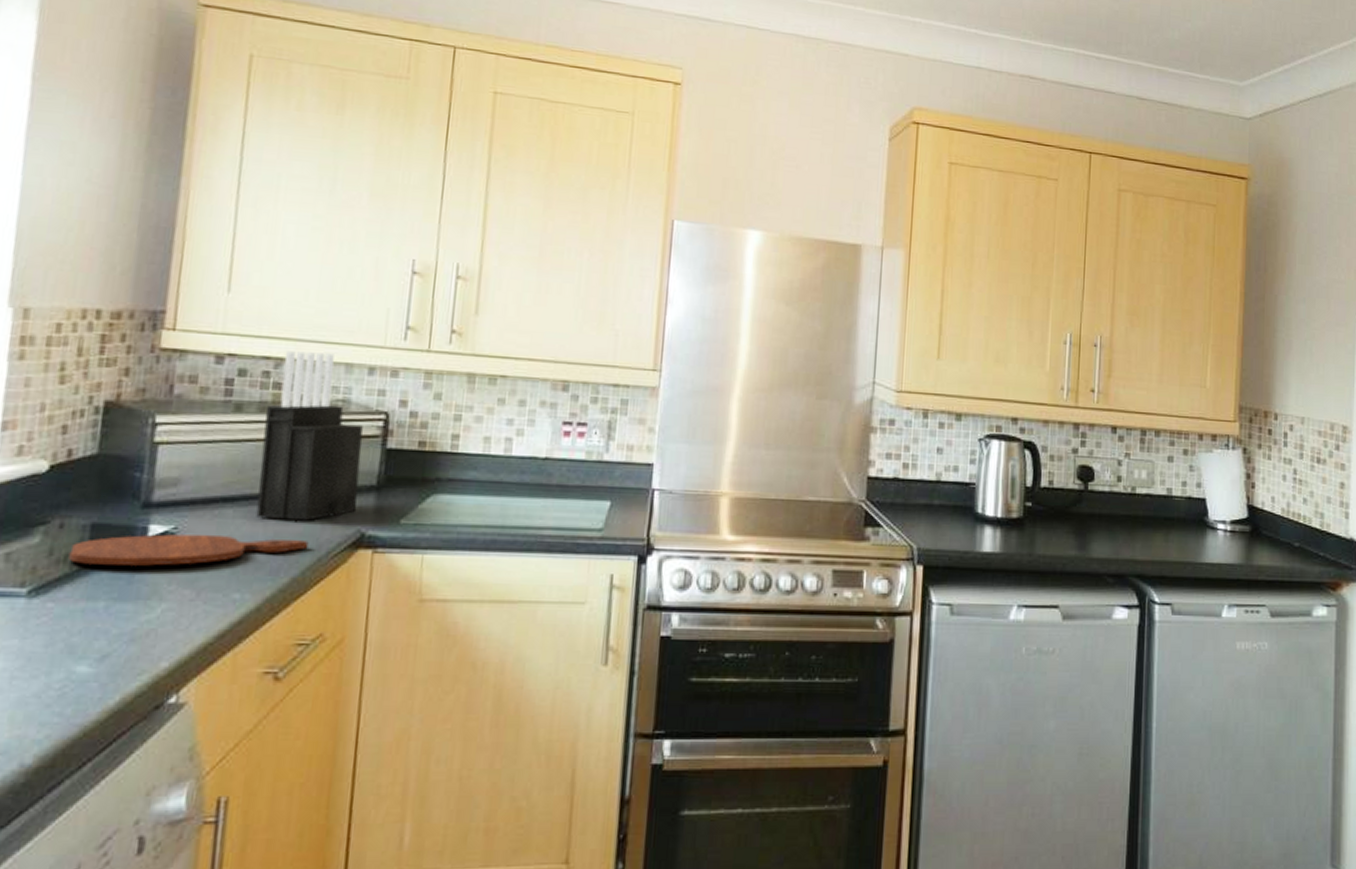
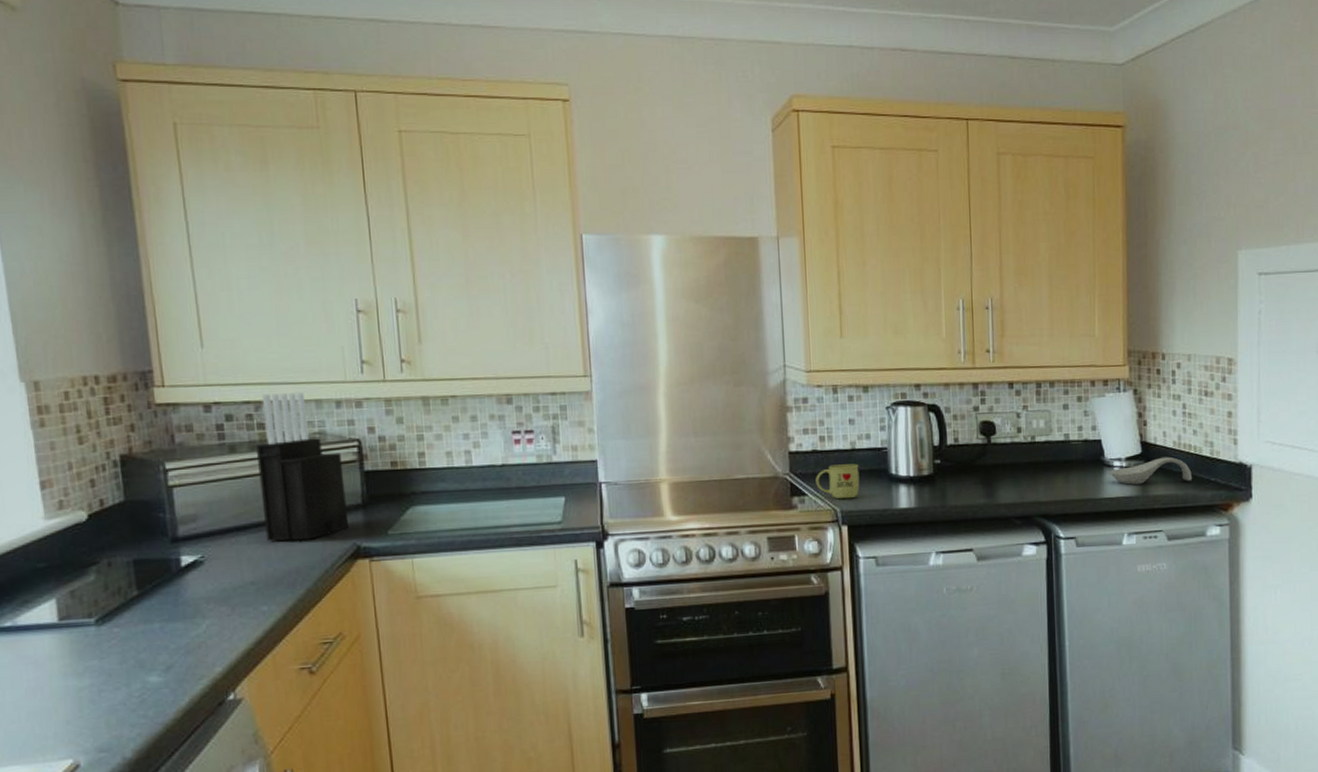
cutting board: present [69,533,309,566] -> none [121,557,315,594]
mug: none [893,496,943,536] -> present [816,464,860,500]
spoon rest: none [1213,524,1301,553] -> present [1110,456,1193,485]

